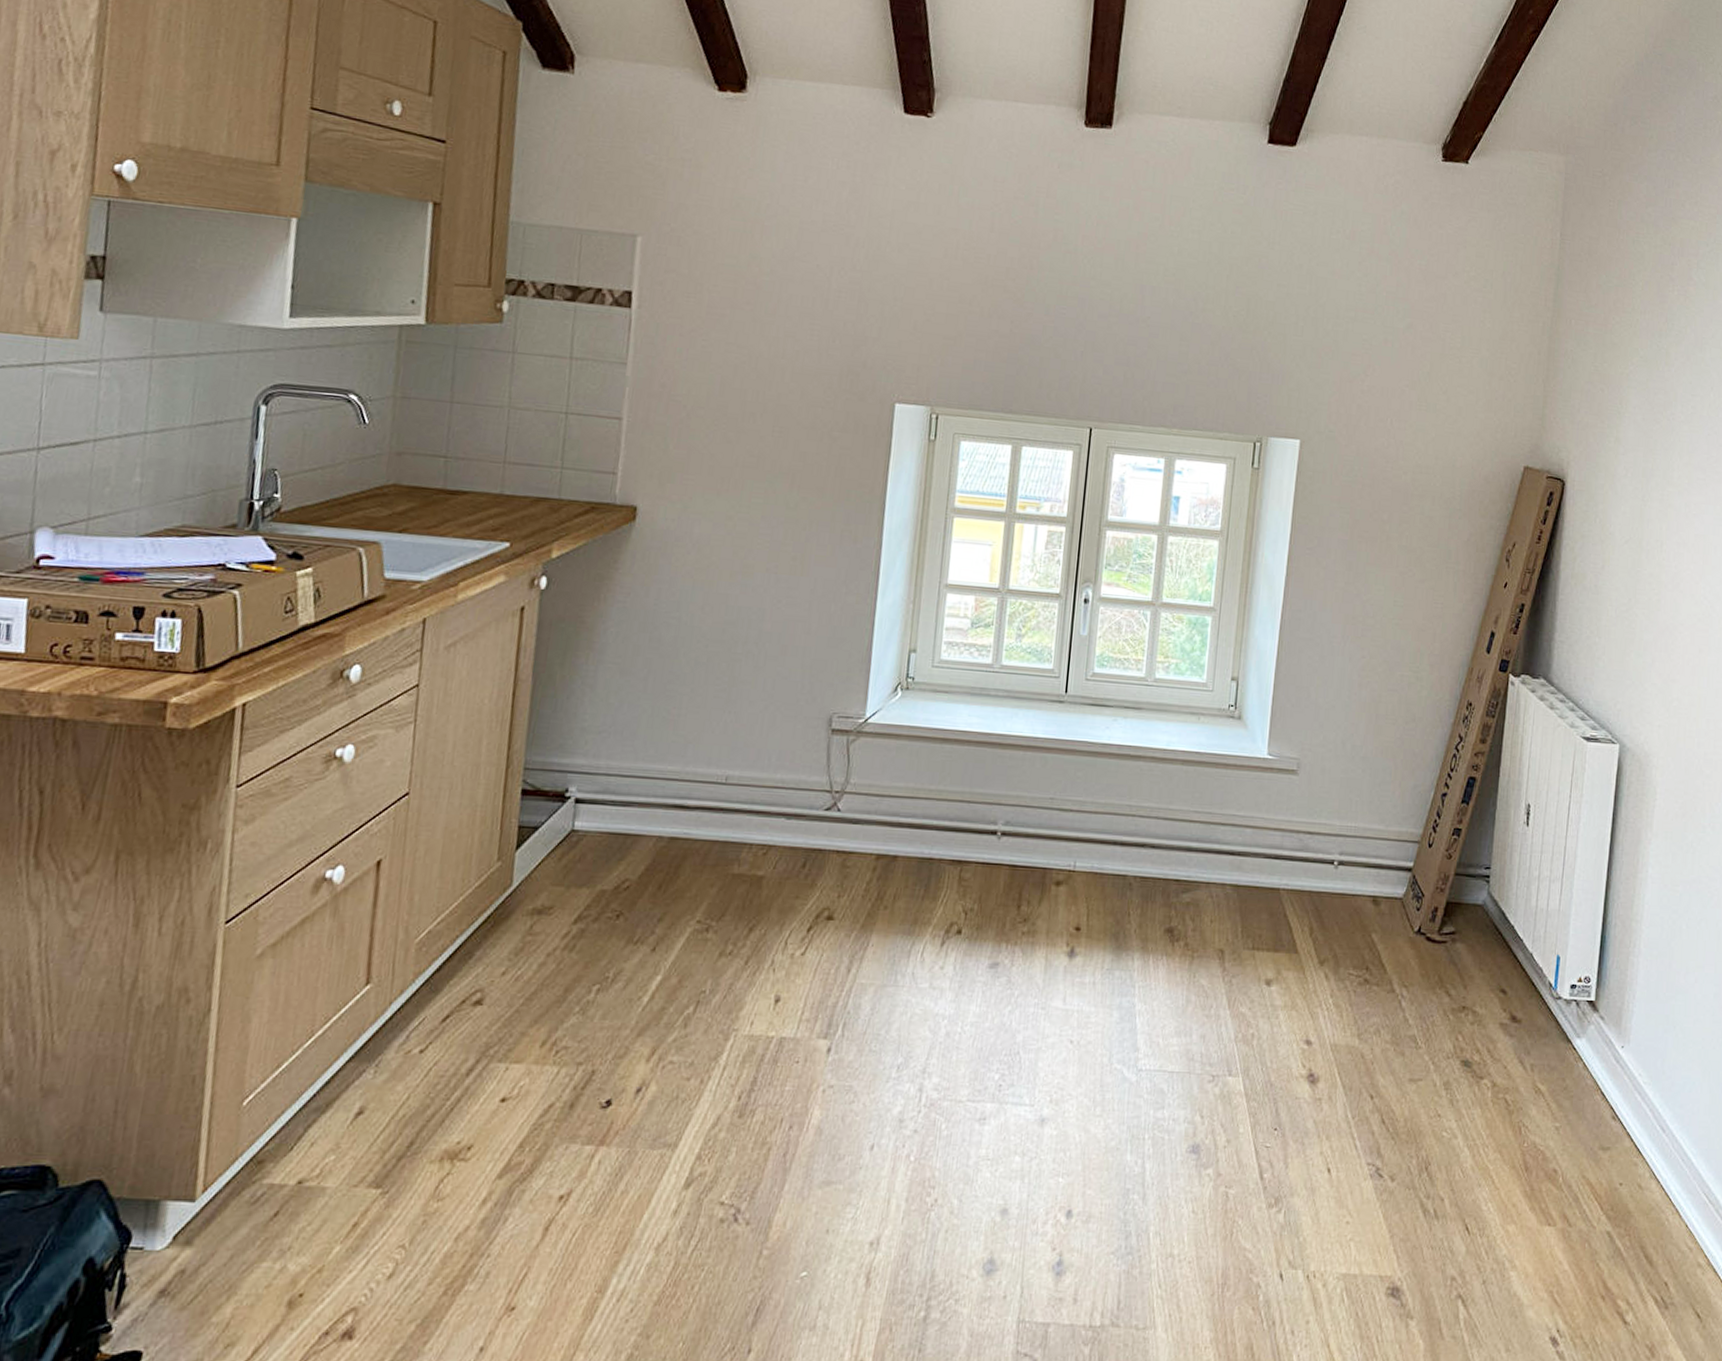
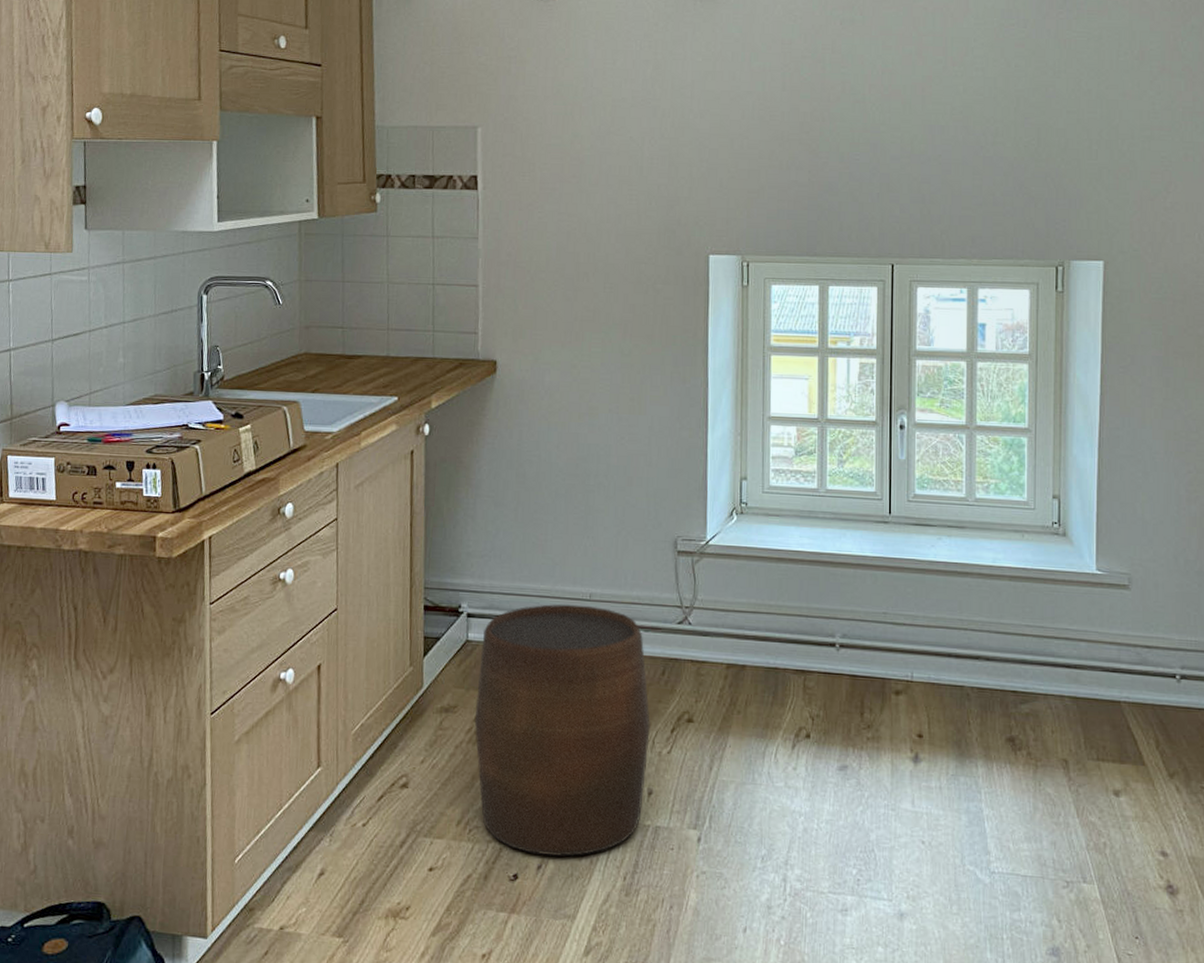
stool: none [573,788,785,1078] -> present [474,604,650,857]

